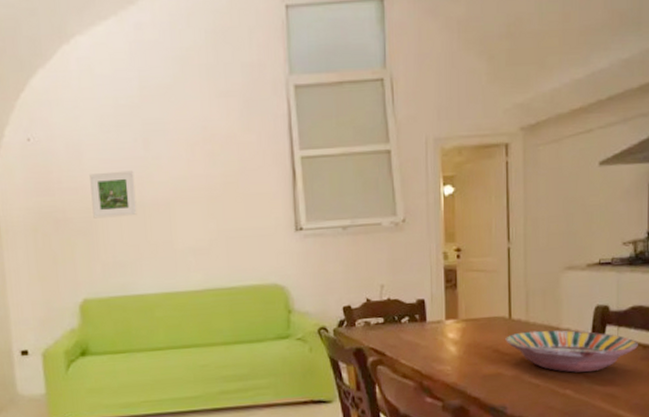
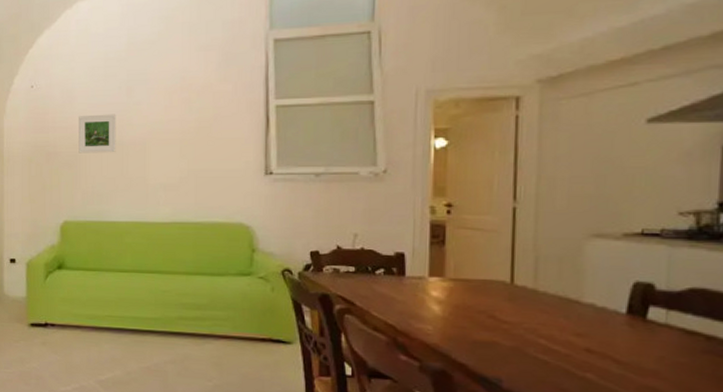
serving bowl: present [505,330,638,373] -> none [504,300,698,358]

